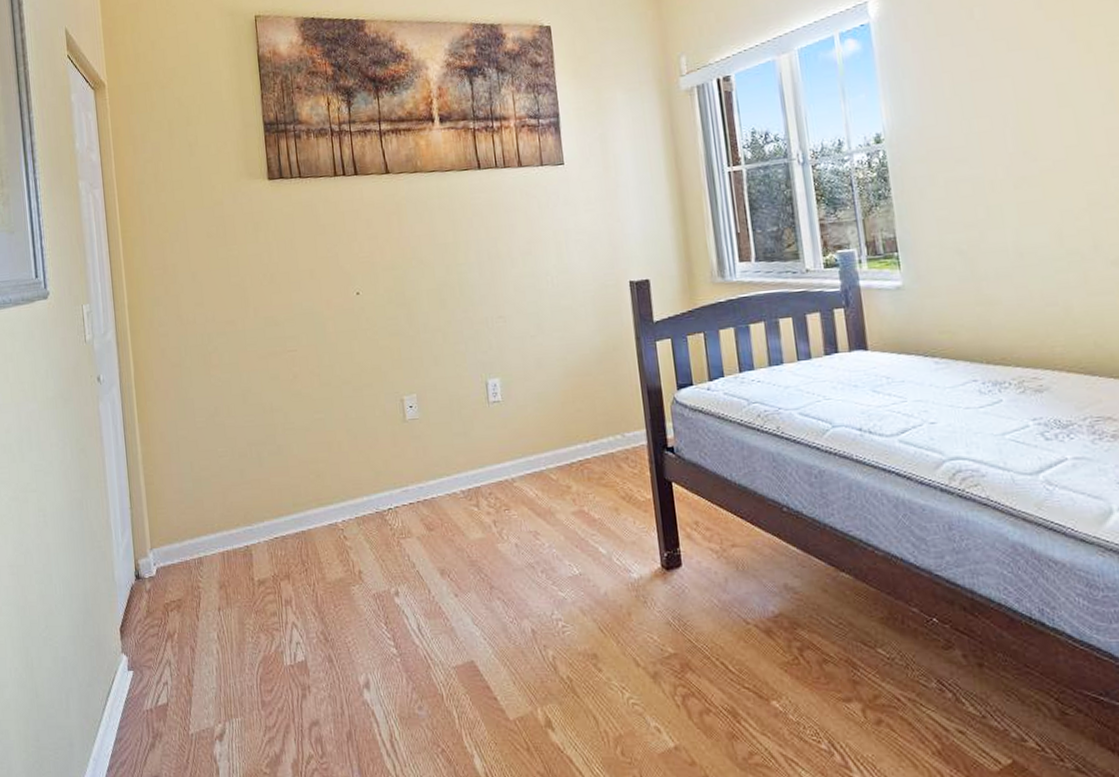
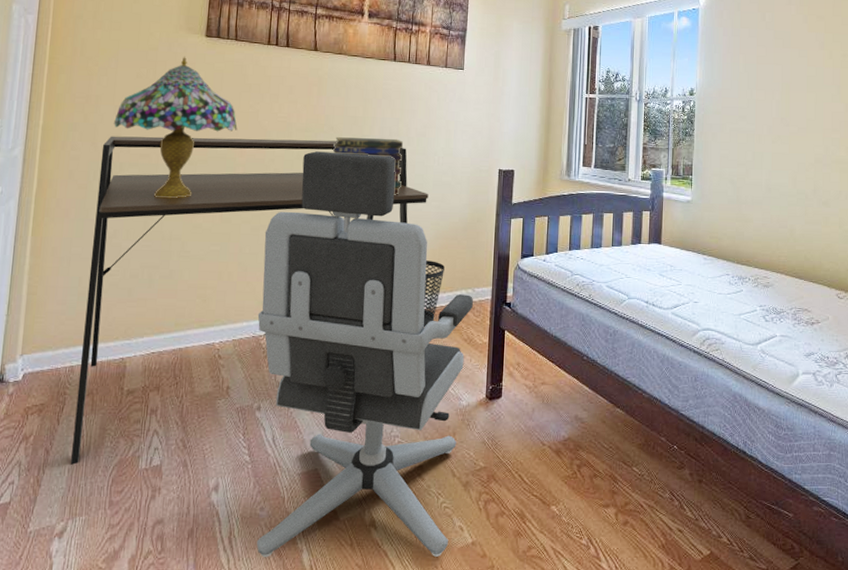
desk: none [187,272,548,663] -> present [70,136,429,465]
table lamp: none [194,205,319,367] -> present [114,56,238,199]
office chair: none [368,284,646,764] -> present [256,151,473,558]
book stack: none [425,262,513,330] -> present [332,137,404,195]
wastebasket: none [558,404,583,485] -> present [423,260,445,327]

